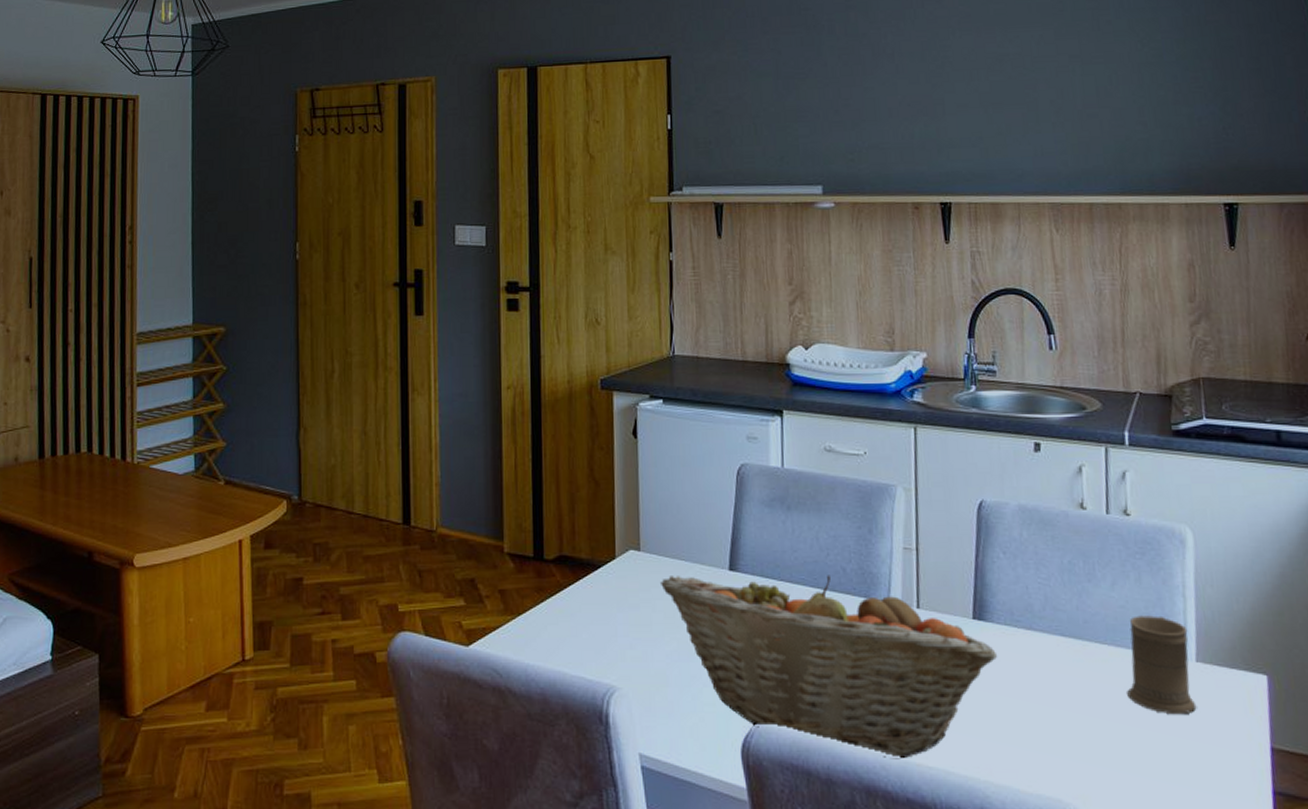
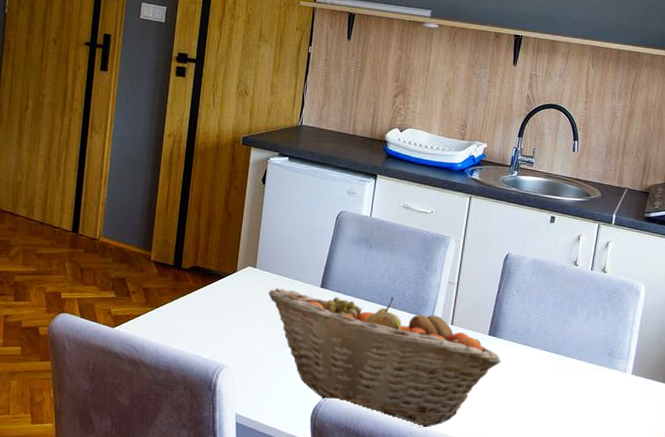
mug: present [1127,615,1197,715] -> none [583,341,630,409]

